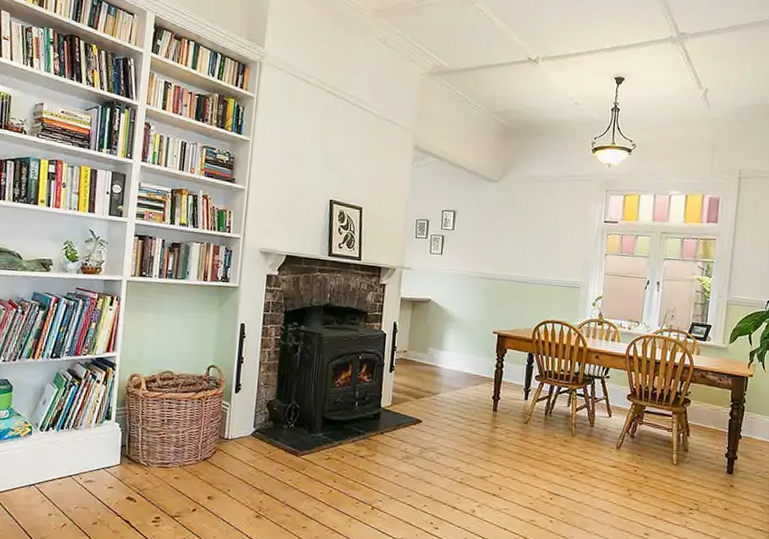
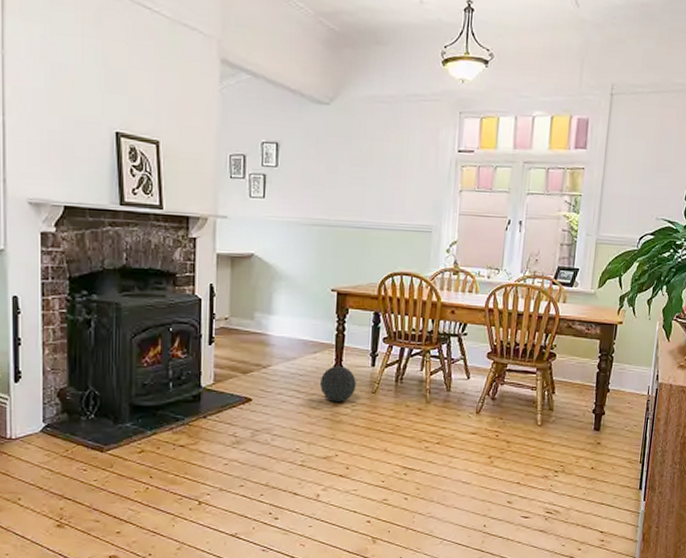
ball: none [479,397,511,429] -> present [319,365,356,402]

